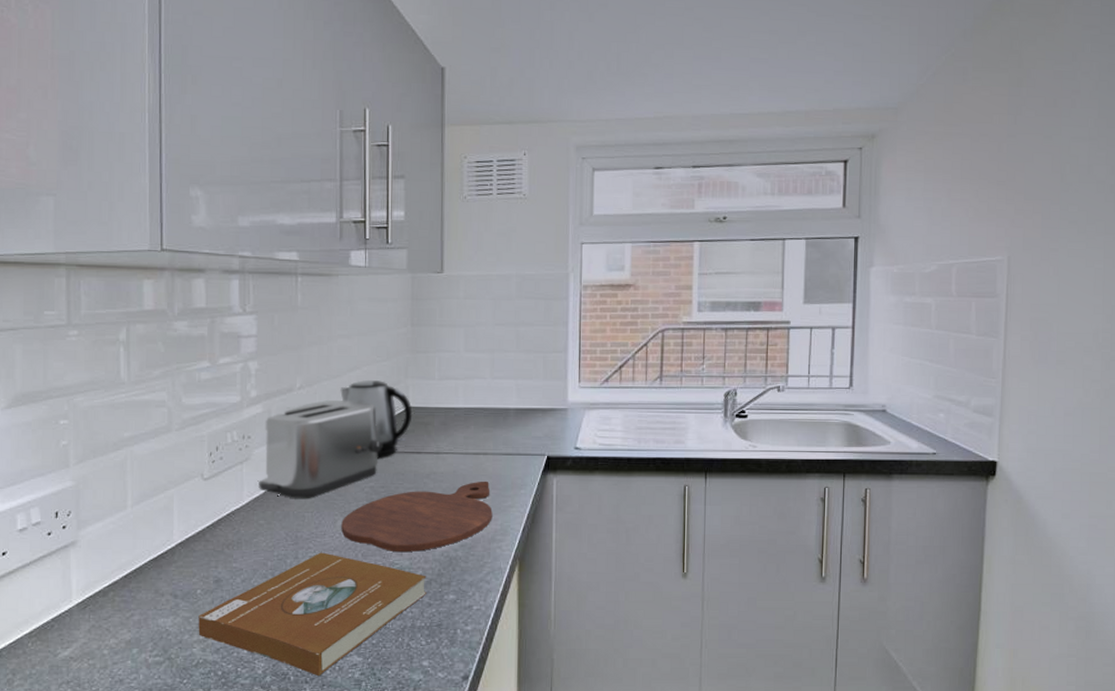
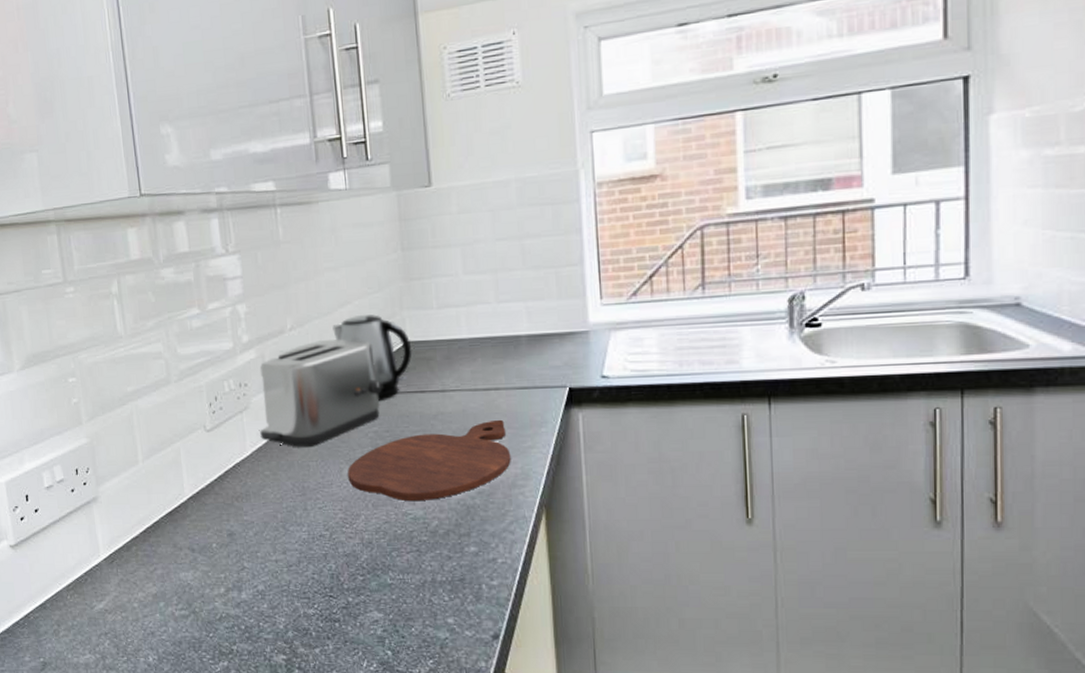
book: present [198,552,428,677] -> none [216,503,446,633]

